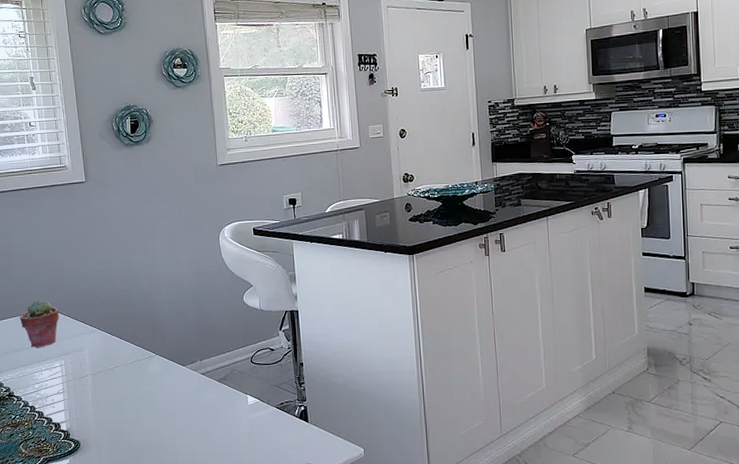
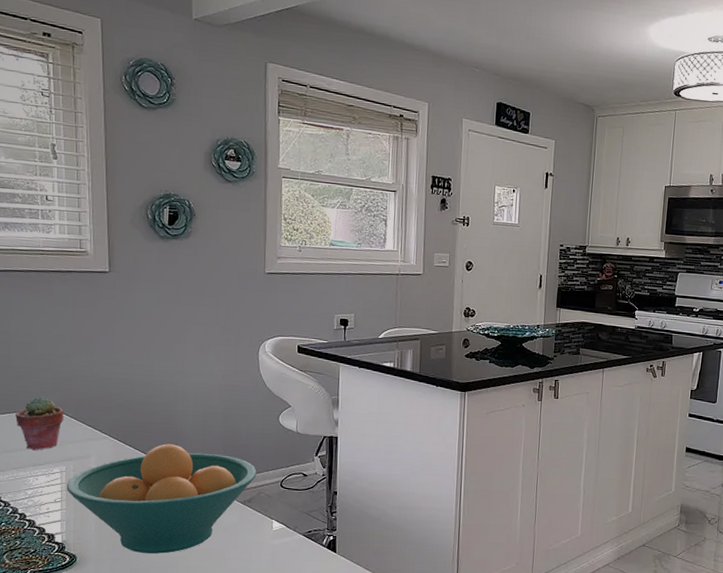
fruit bowl: none [66,331,229,435] -> present [66,444,257,554]

